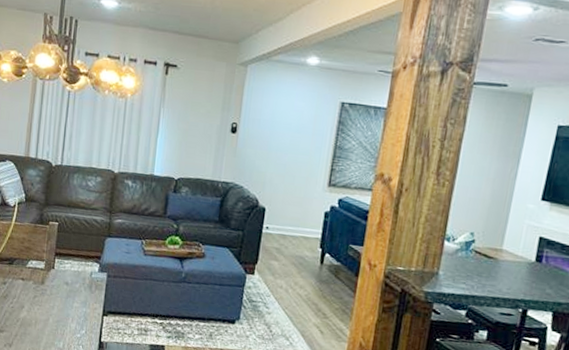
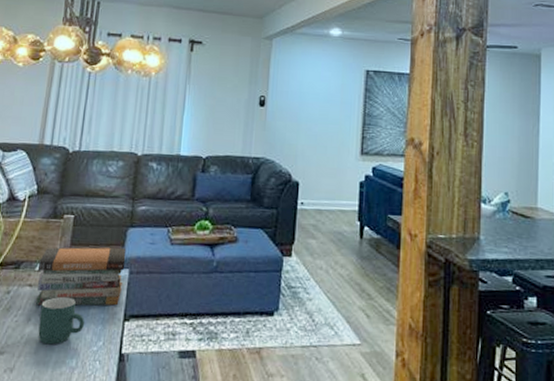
book stack: none [28,249,104,303] -> present [36,247,126,306]
mug: none [31,291,69,329] -> present [38,297,85,345]

